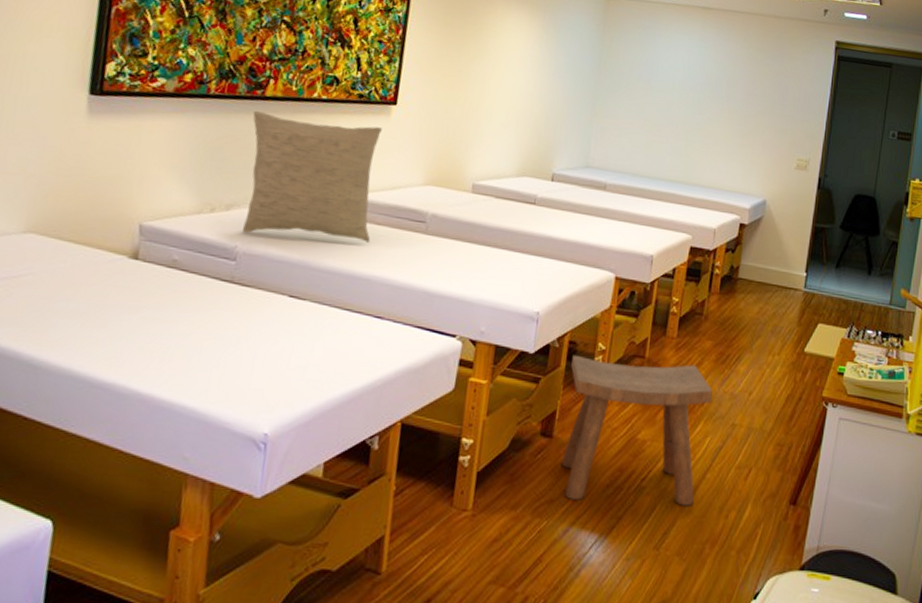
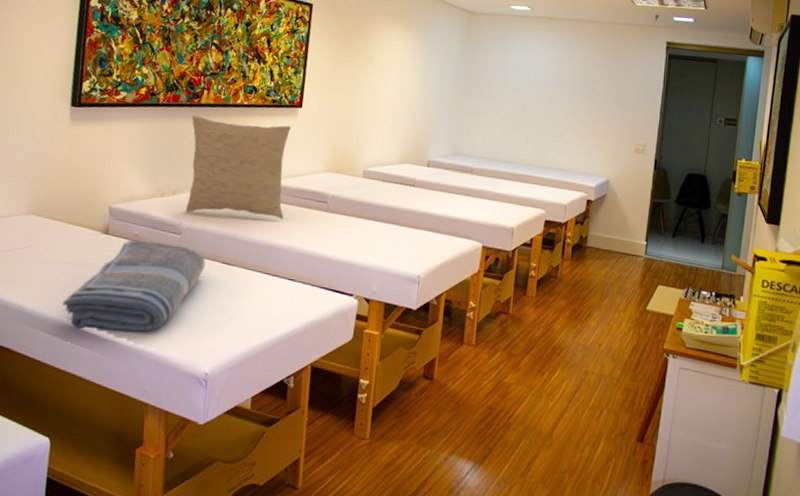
towel: none [73,266,268,384] -> present [62,240,206,332]
stool: present [561,354,713,506] -> none [441,311,567,441]

